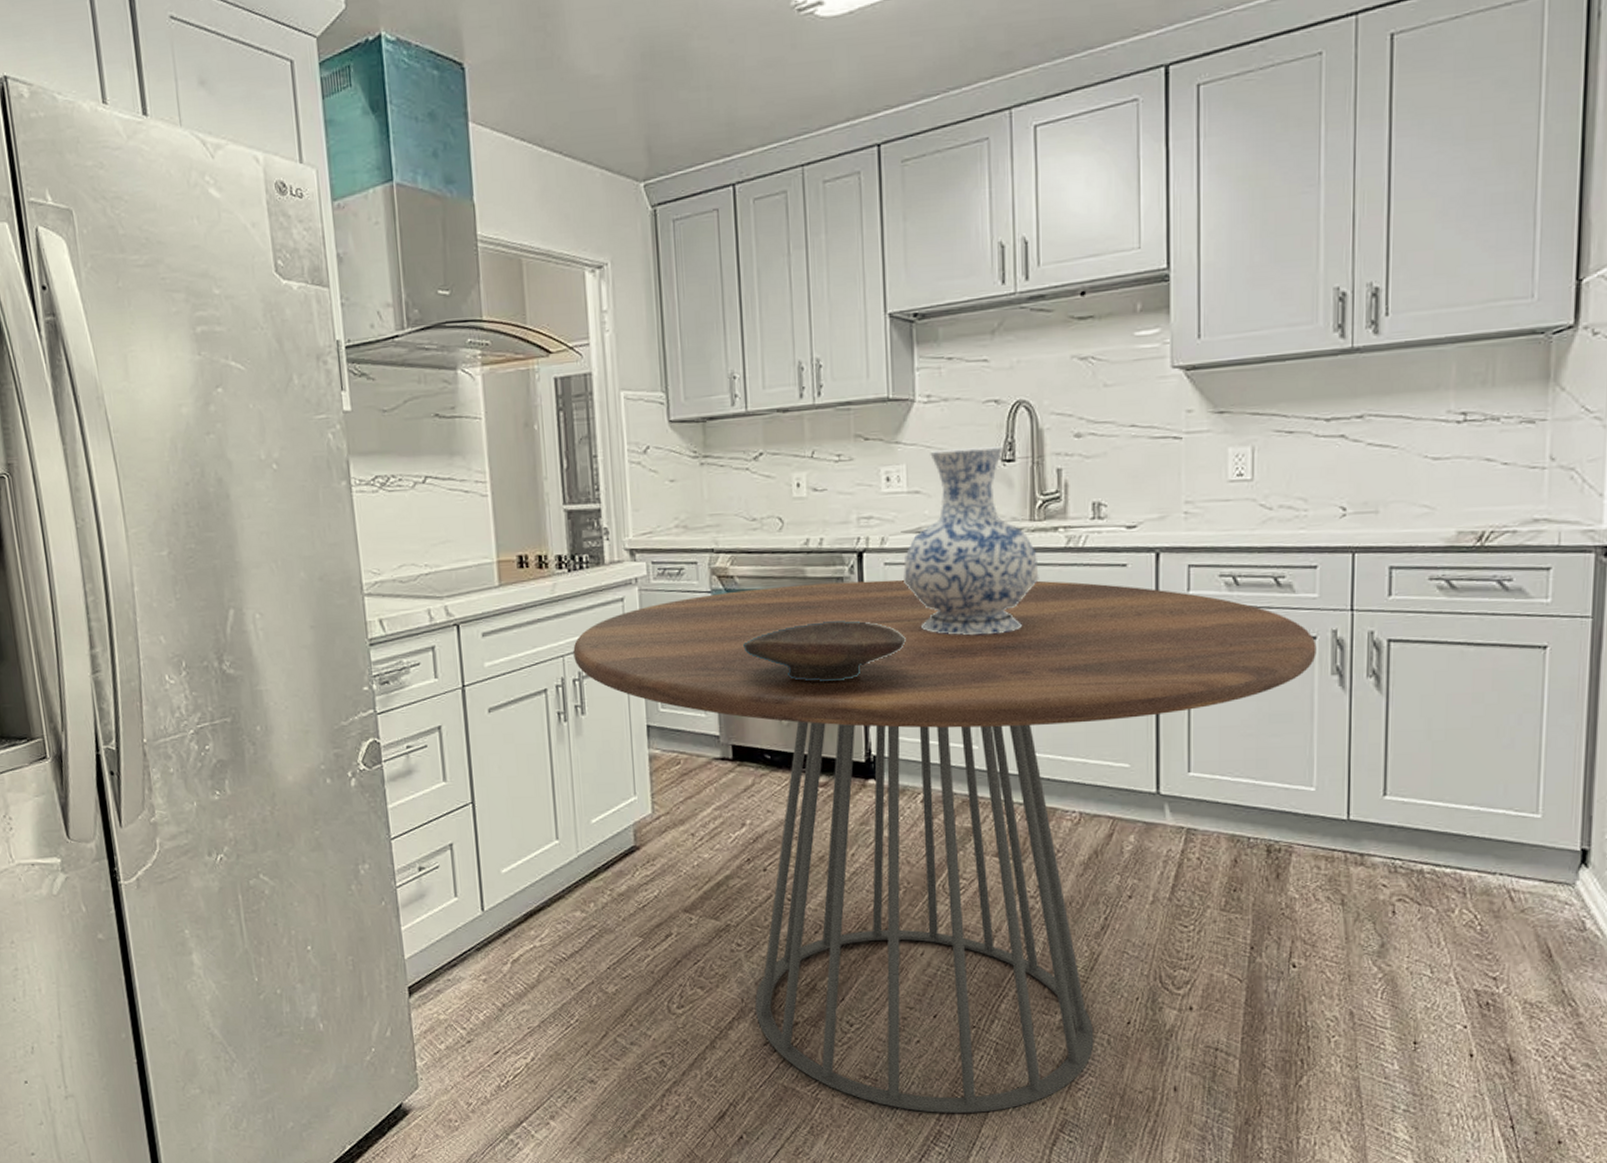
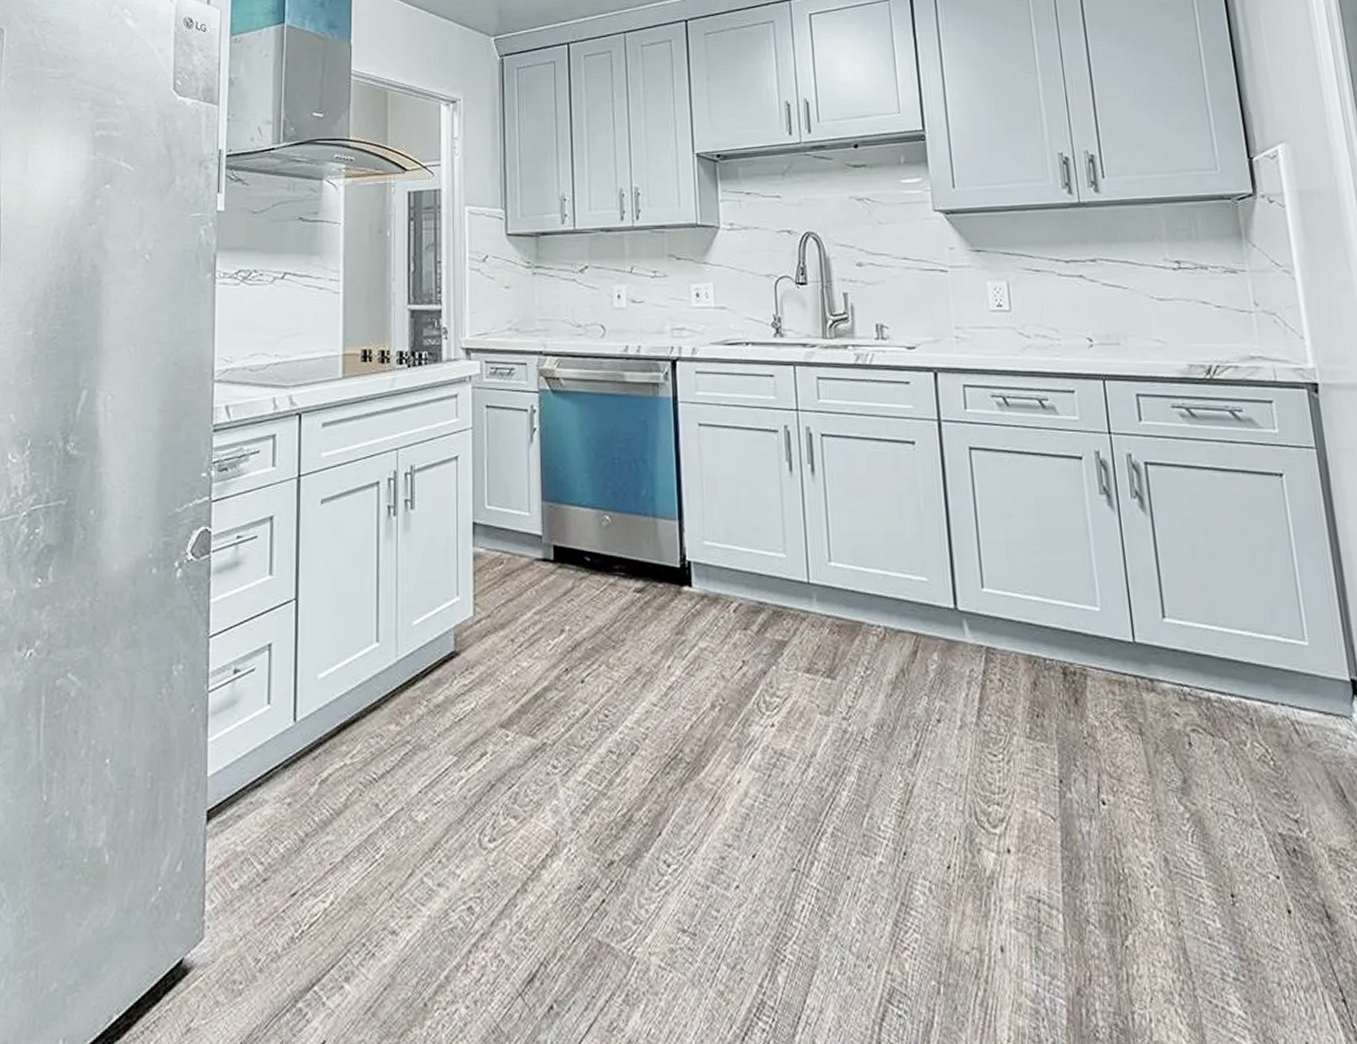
dining table: present [573,579,1317,1113] -> none [407,387,1084,977]
decorative bowl: present [743,620,906,681] -> none [567,425,716,483]
vase: present [903,446,1039,635] -> none [713,270,834,444]

